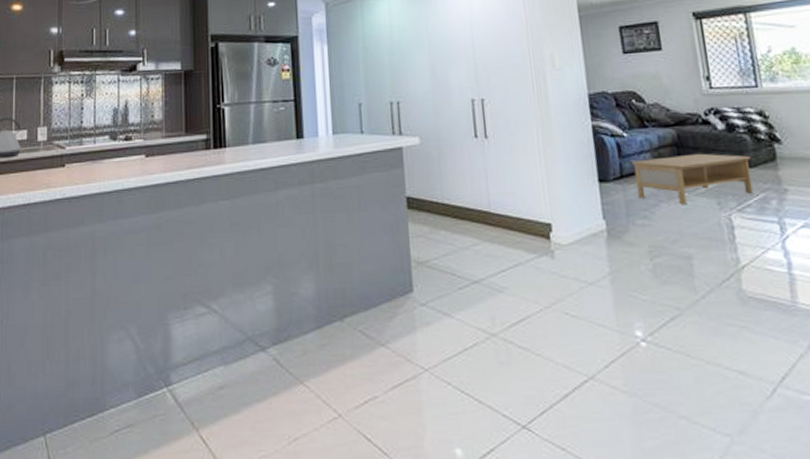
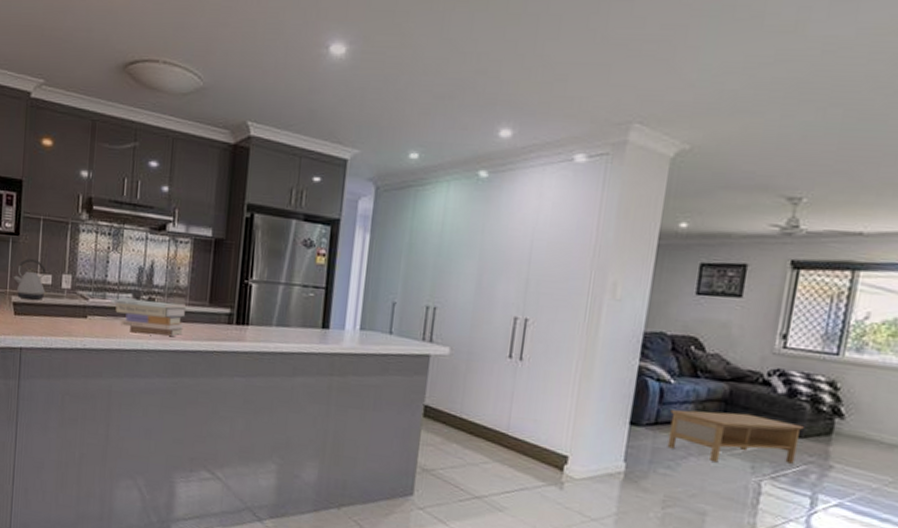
books: none [88,137,164,174] -> present [110,298,187,337]

